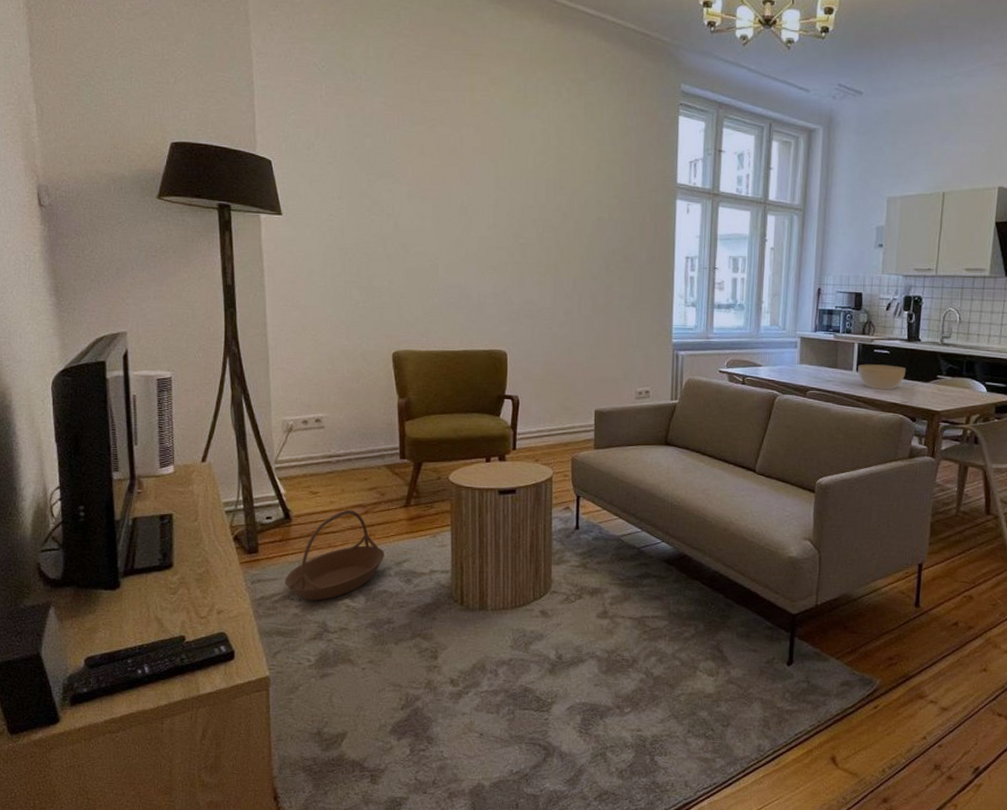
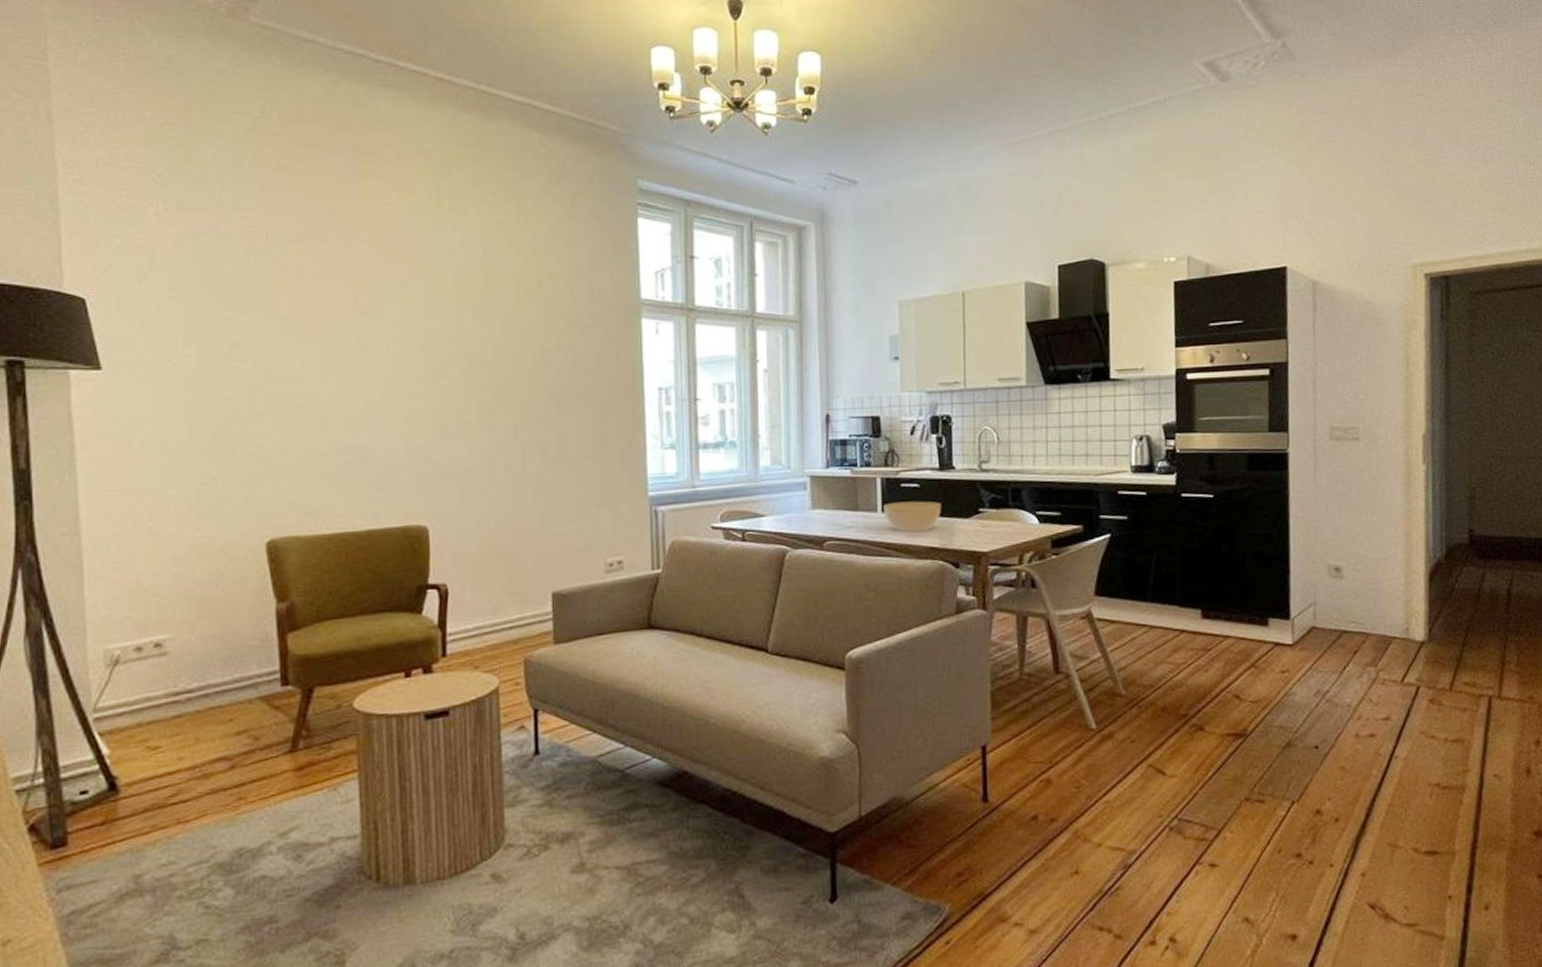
basket: present [285,509,385,601] -> none [110,766,262,907]

